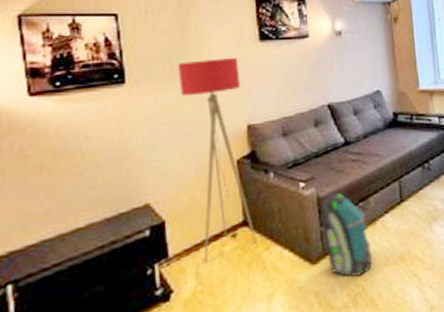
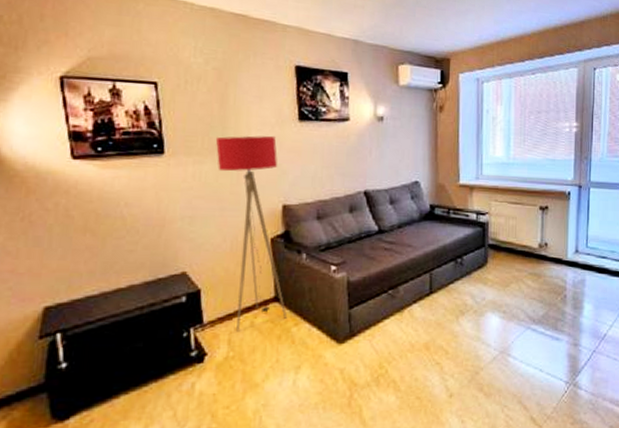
backpack: present [319,191,373,277] -> none [348,277,398,359]

